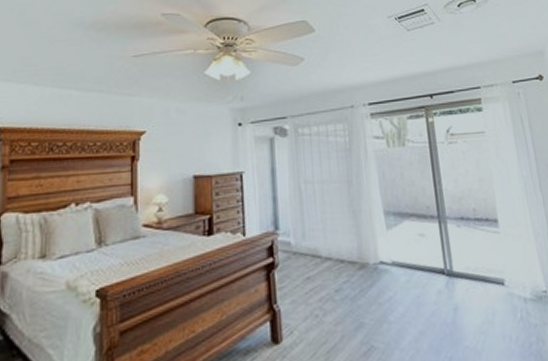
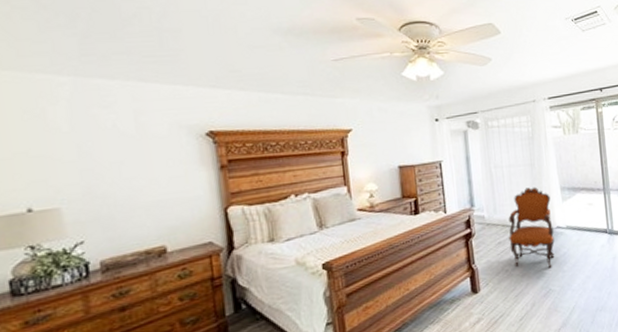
armchair: none [319,209,378,317] -> present [508,186,555,269]

